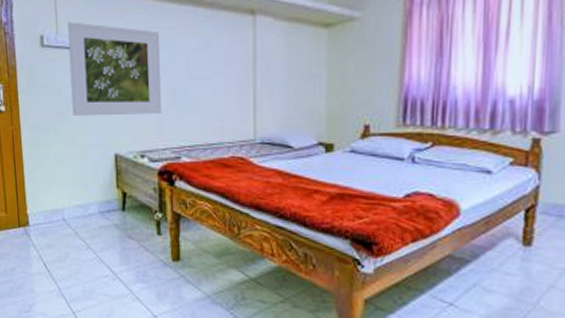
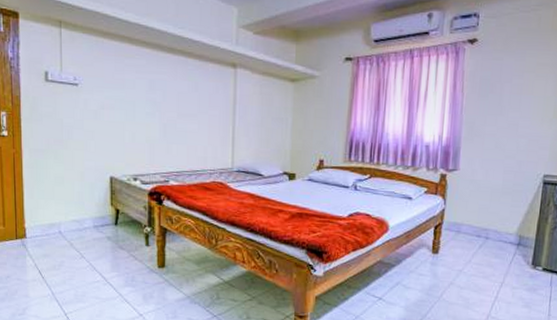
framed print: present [67,22,162,116] -> none [71,62,155,145]

